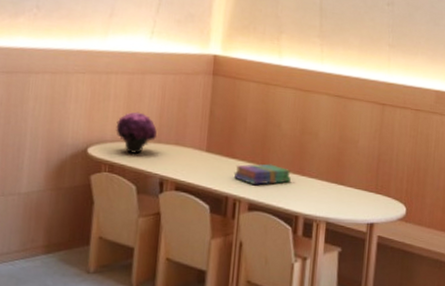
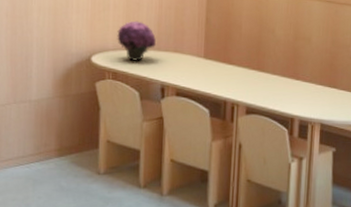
books: present [233,164,291,185] -> none [231,69,286,89]

